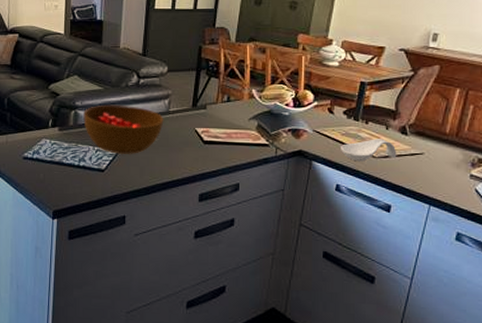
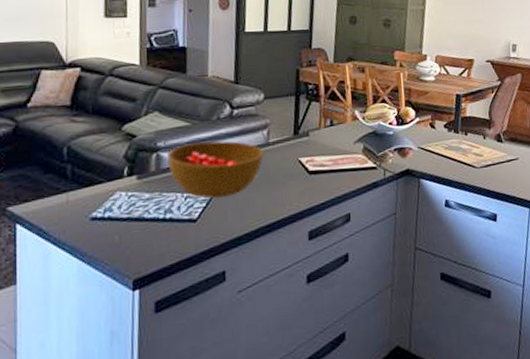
spoon rest: present [341,139,397,162] -> none [445,148,496,174]

